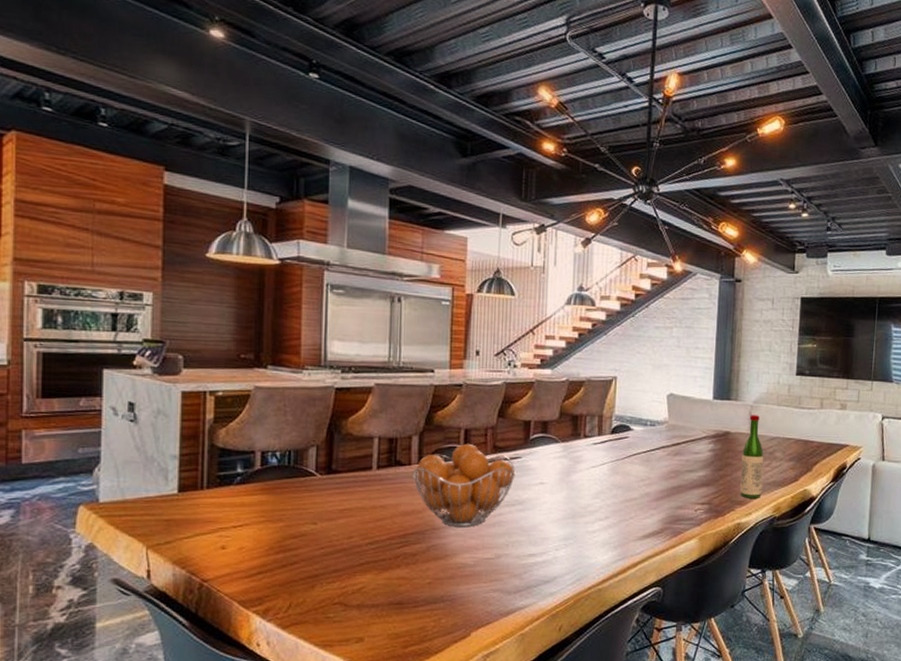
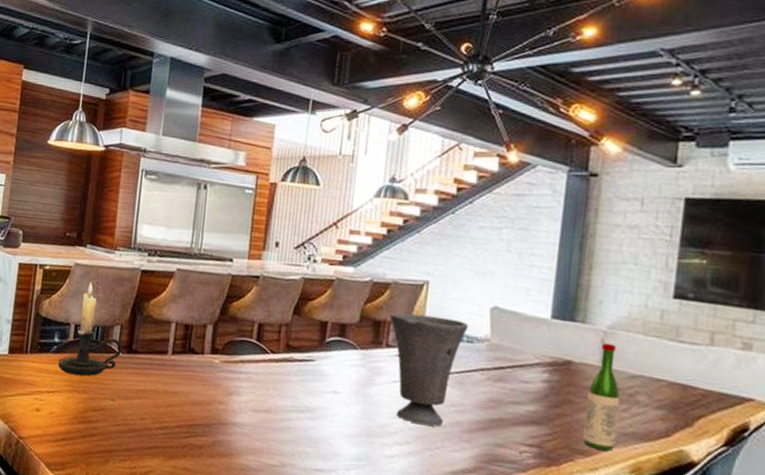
candle holder: none [245,405,320,505] -> present [58,282,122,376]
fruit basket: present [412,443,516,527] -> none [203,338,308,428]
vase: none [585,406,651,501] -> present [390,312,469,426]

